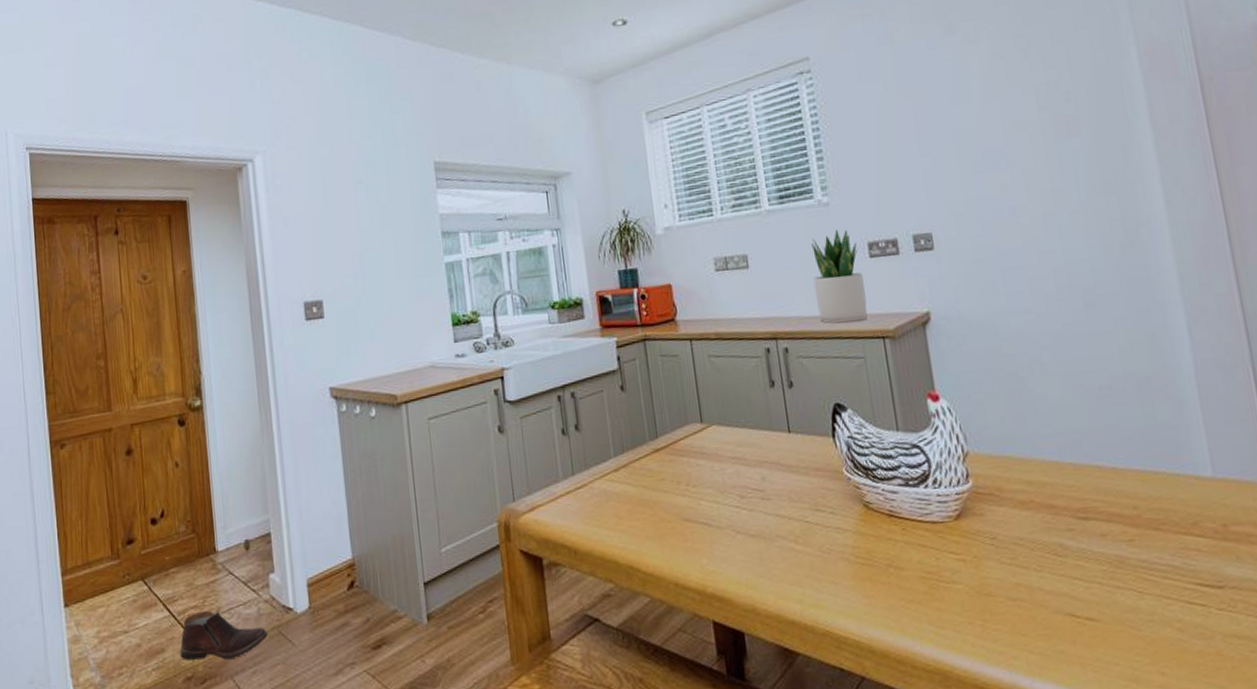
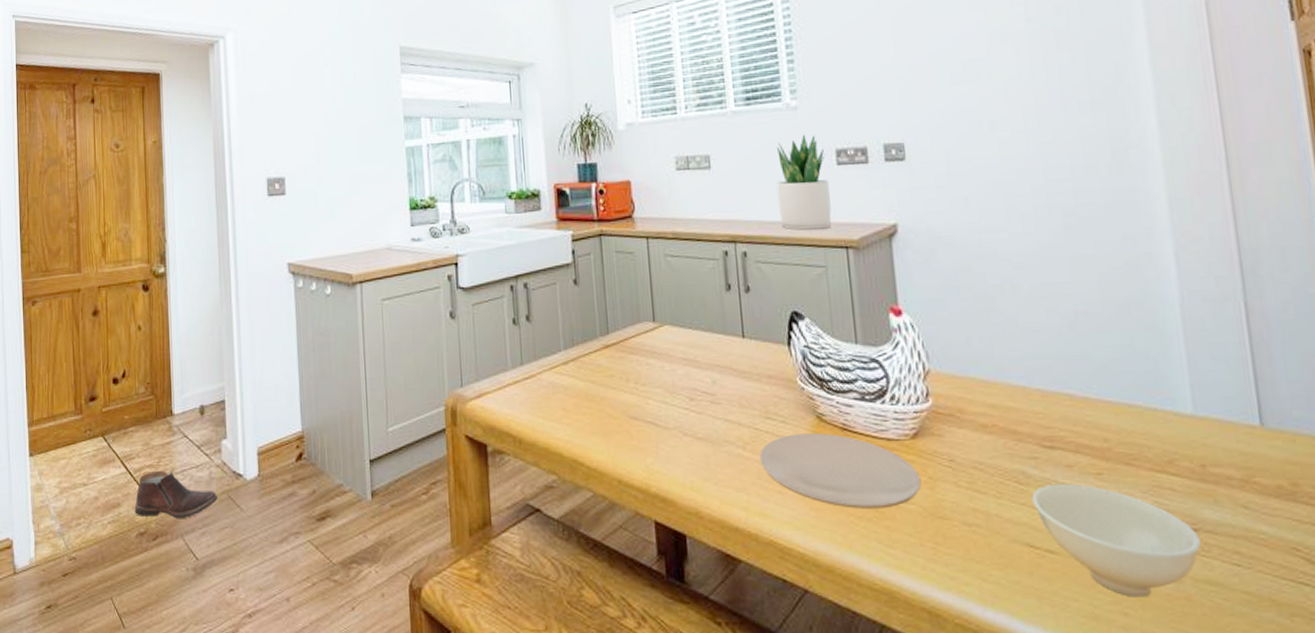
plate: none [811,521,967,593] -> present [759,434,922,509]
bowl: none [1069,552,1228,657] -> present [1031,484,1202,598]

